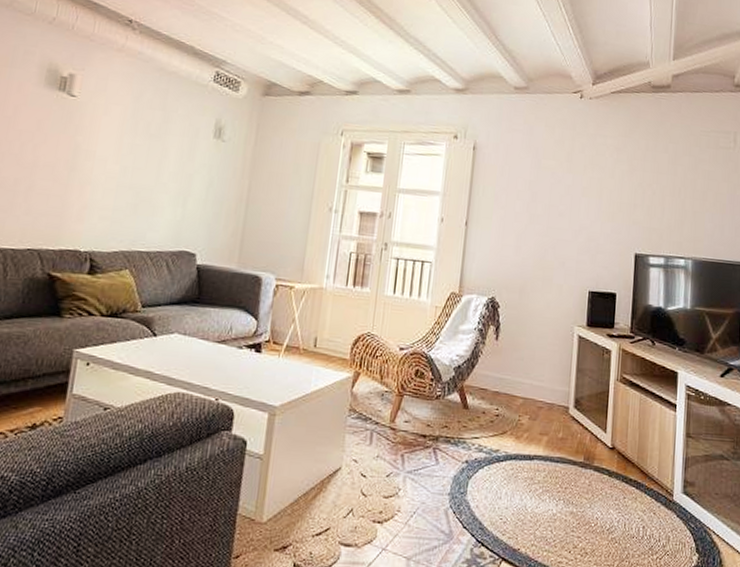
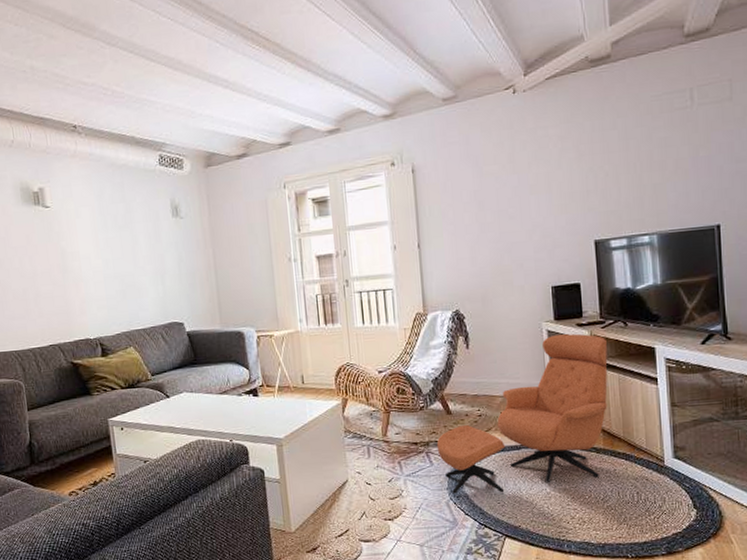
armchair: none [445,342,633,508] -> present [436,333,608,494]

